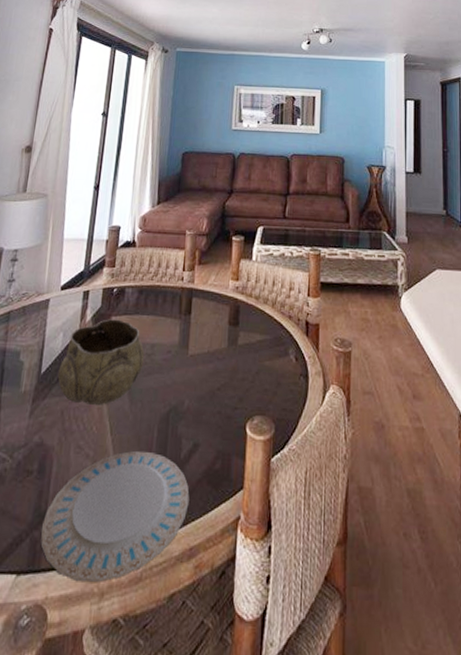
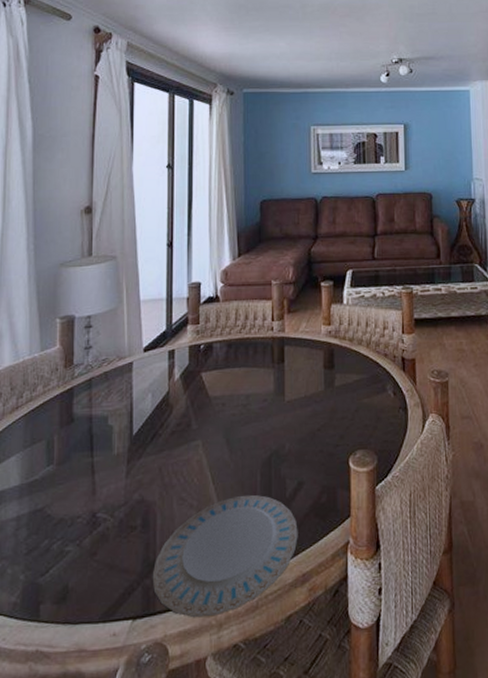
decorative bowl: present [57,319,145,406] -> none [151,375,240,459]

